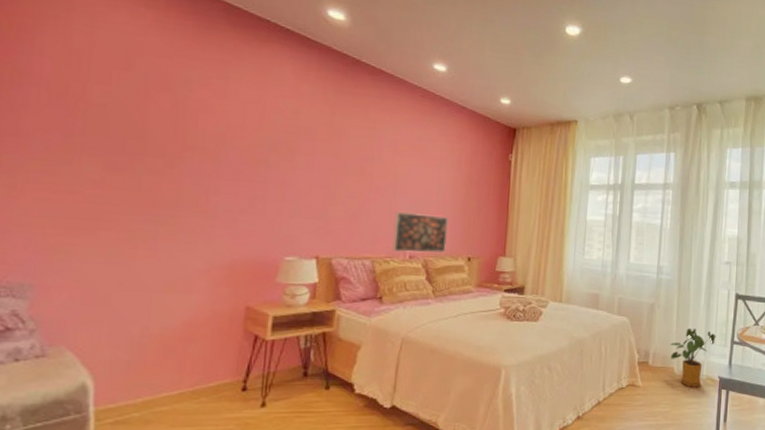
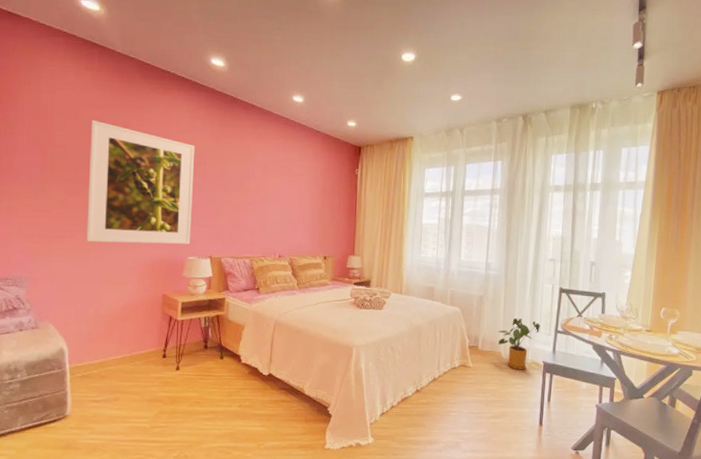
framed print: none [133,72,302,241] -> present [86,119,195,245]
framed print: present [392,212,449,254] -> none [265,220,308,254]

